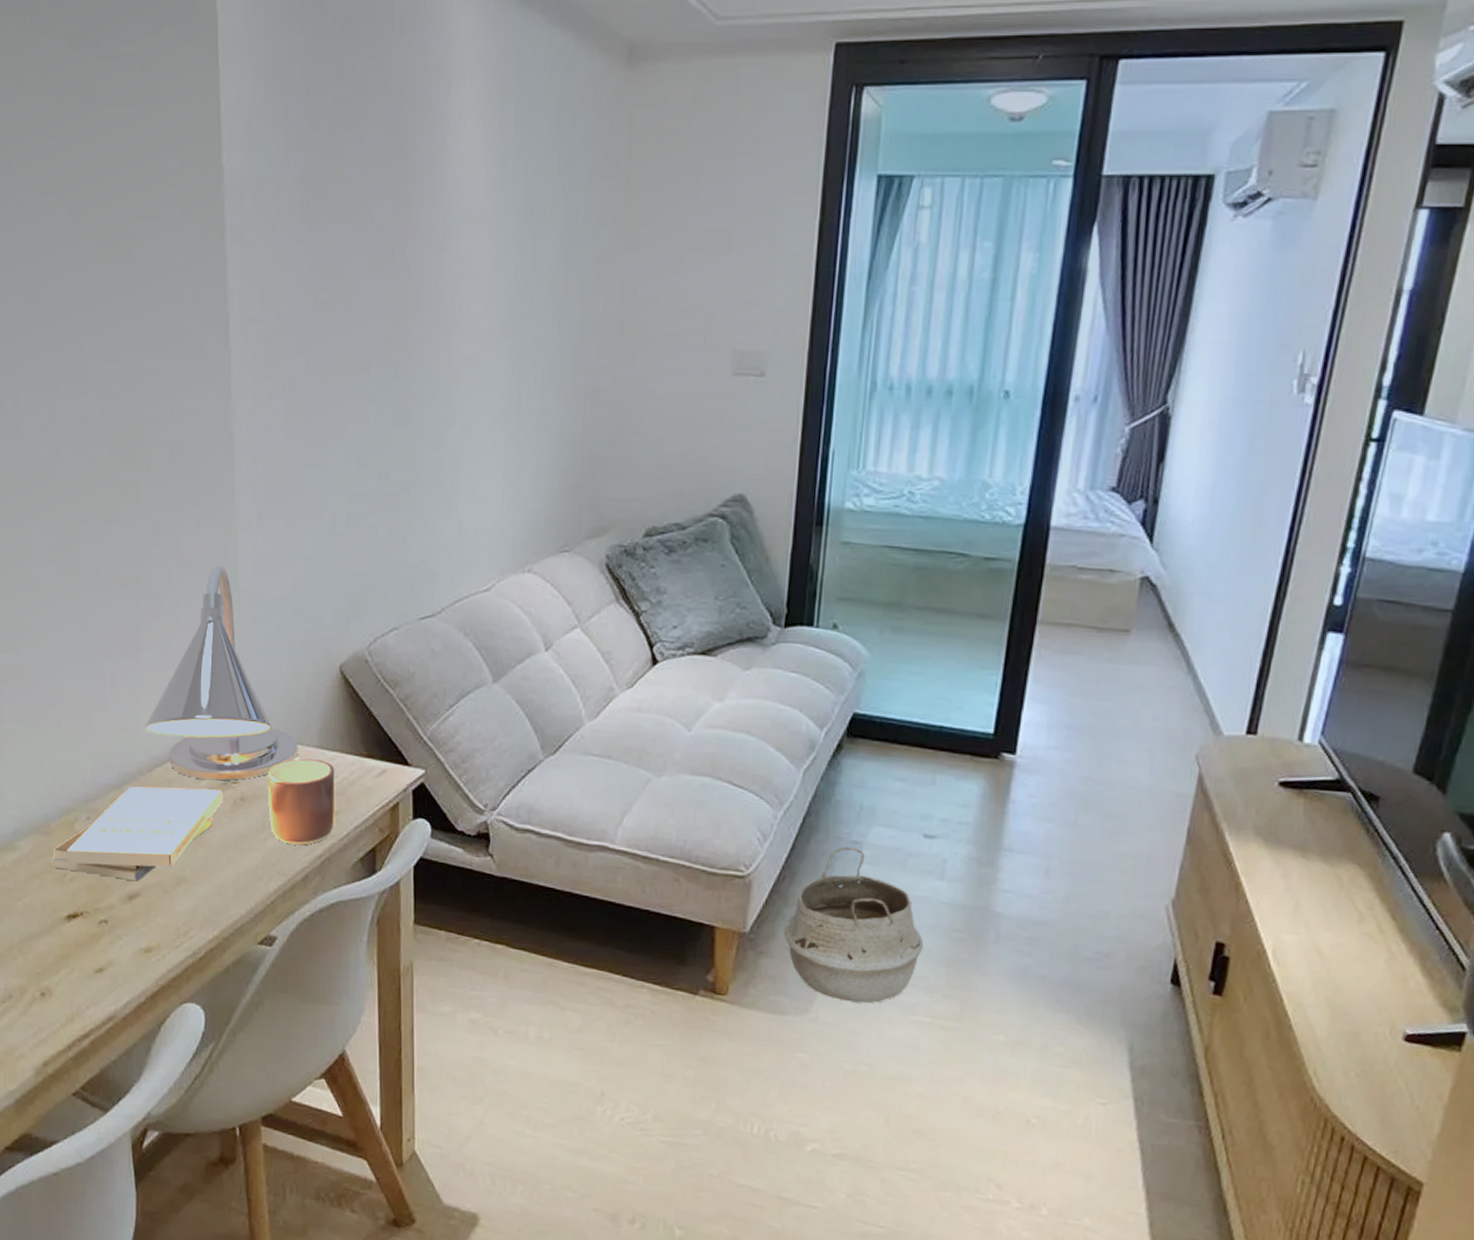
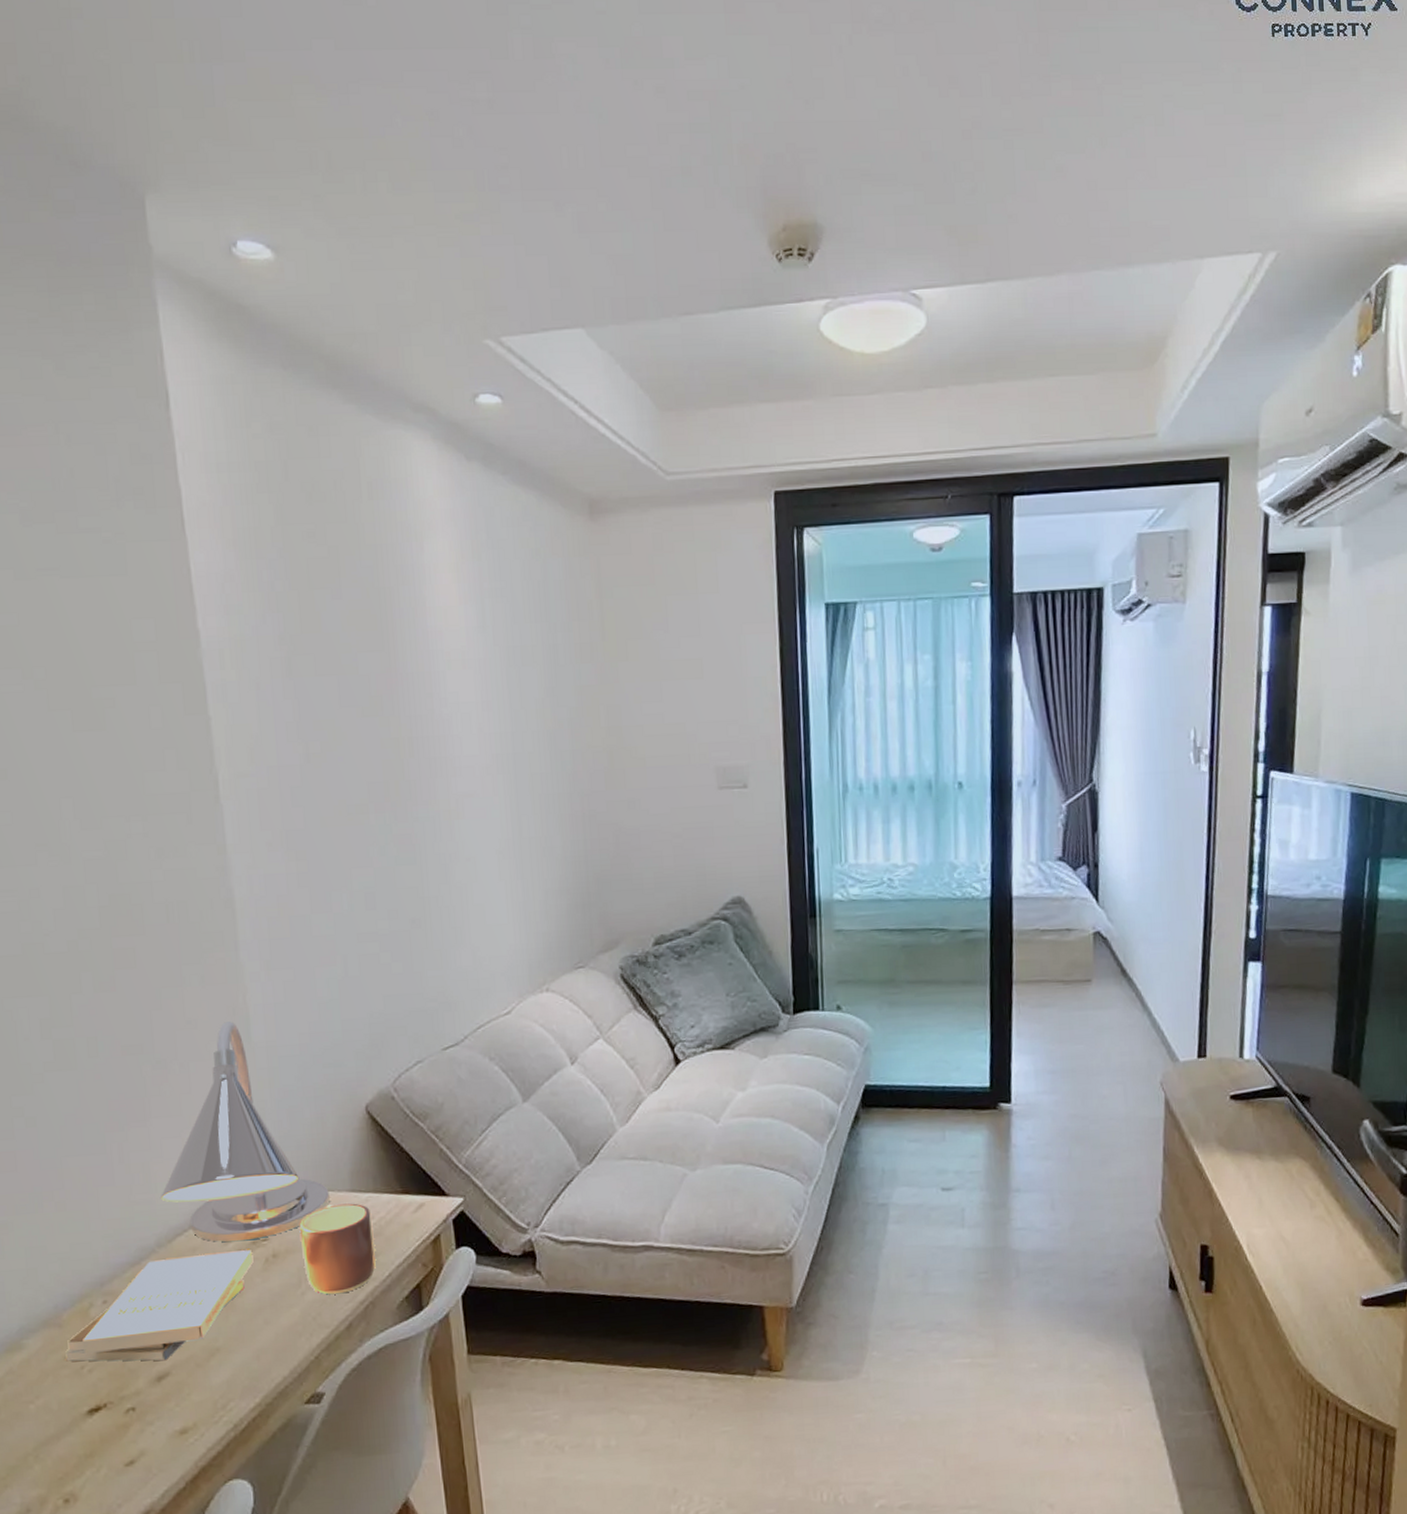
woven basket: present [784,847,924,1004] -> none [828,1210,955,1357]

